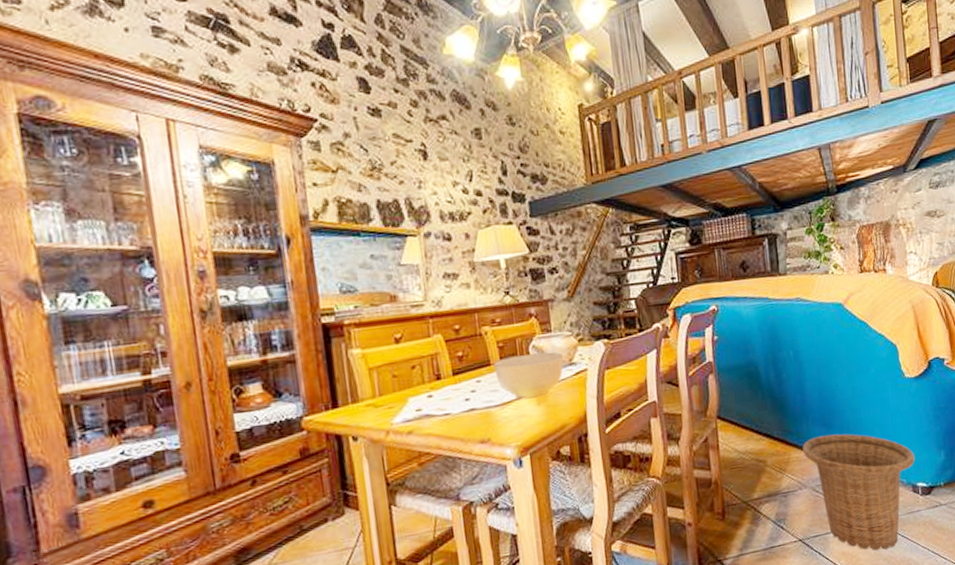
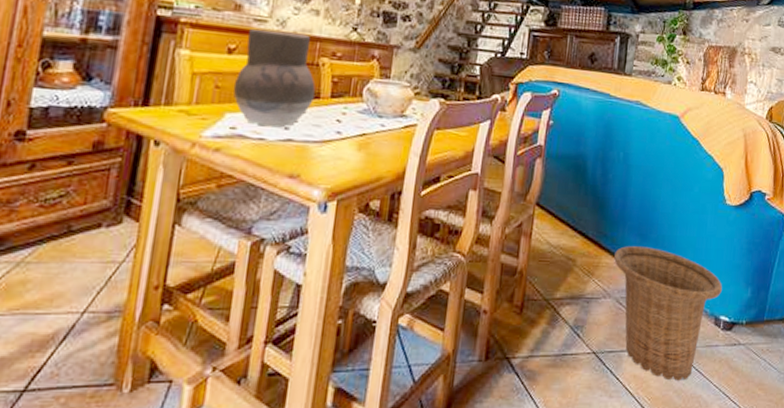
ceramic jug: none [408,308,485,403] -> present [233,28,316,127]
bowl: present [492,352,564,400] -> none [322,94,397,143]

